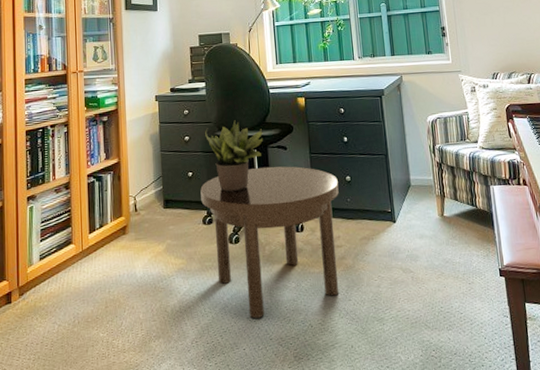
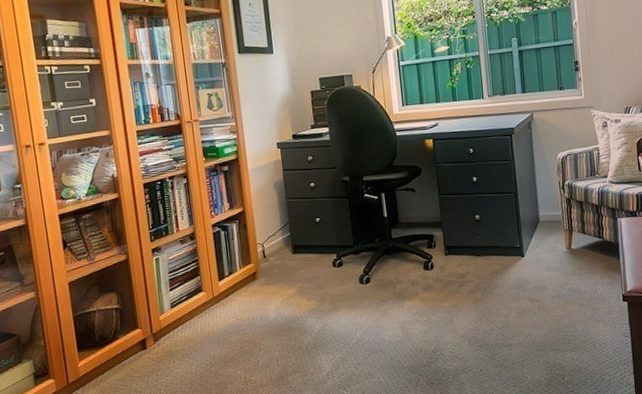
side table: present [200,166,339,318] -> none [329,208,469,351]
potted plant: present [205,120,264,192] -> none [331,164,392,235]

